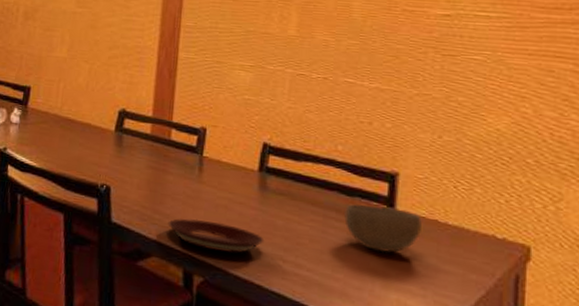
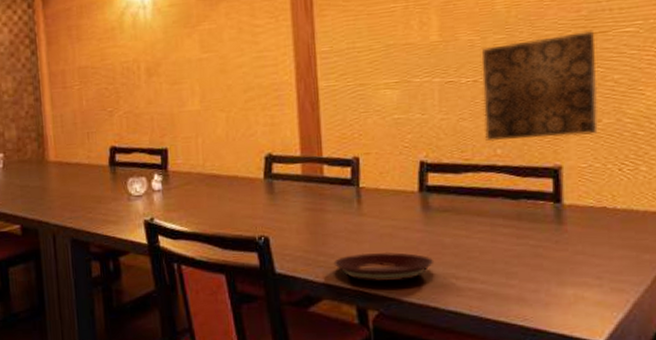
wall art: none [328,49,443,150] -> present [481,30,598,142]
bowl: present [344,203,422,254] -> none [512,202,591,251]

